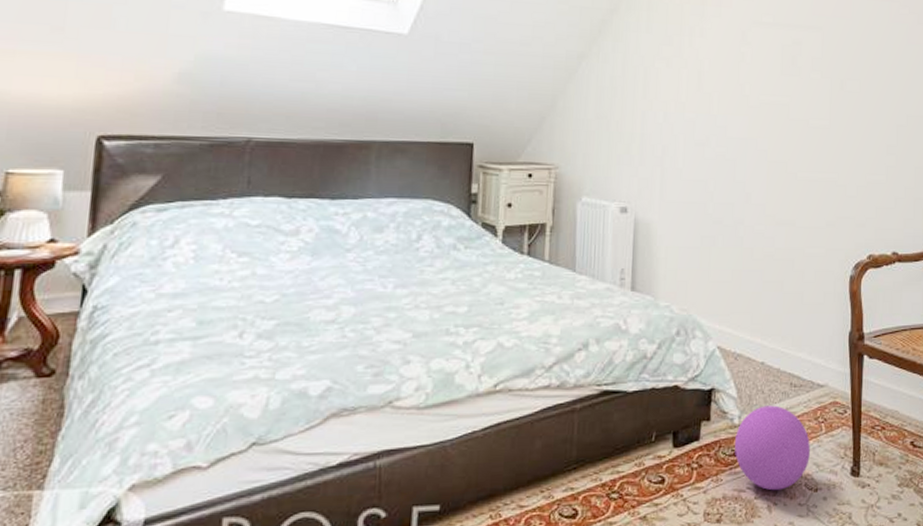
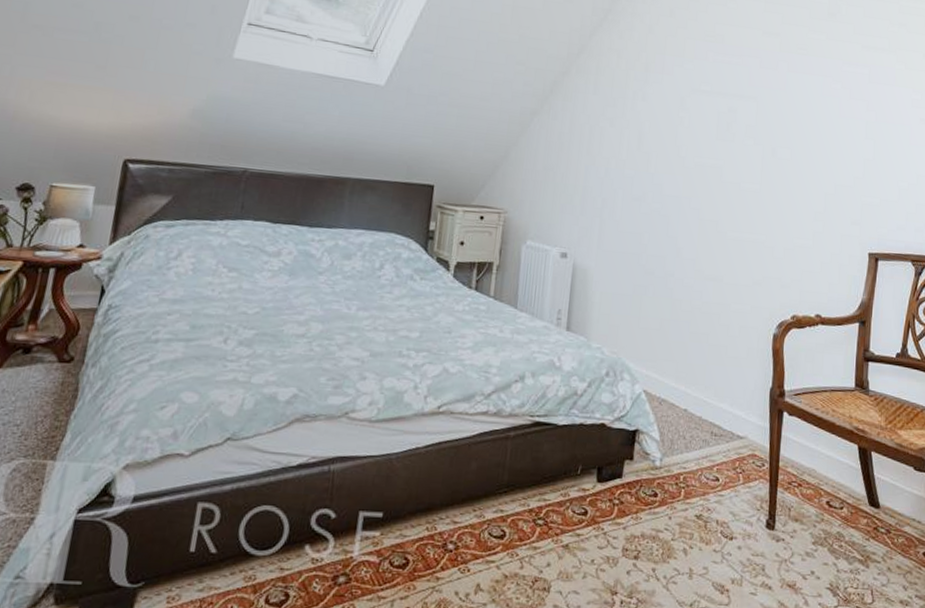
ball: present [735,405,810,491] -> none [654,451,728,535]

